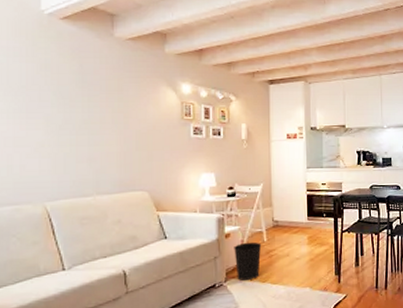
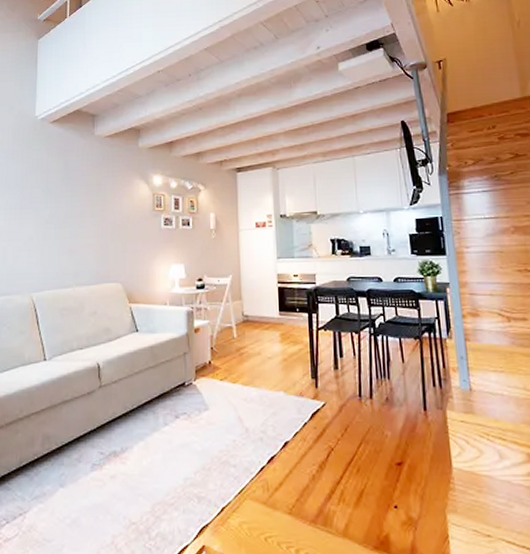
wastebasket: present [234,242,262,281] -> none [203,337,232,381]

